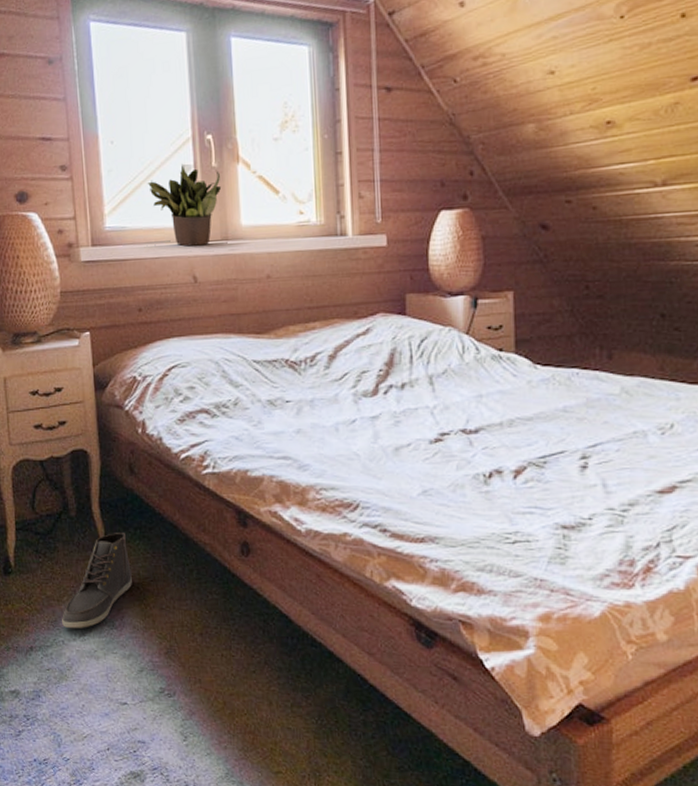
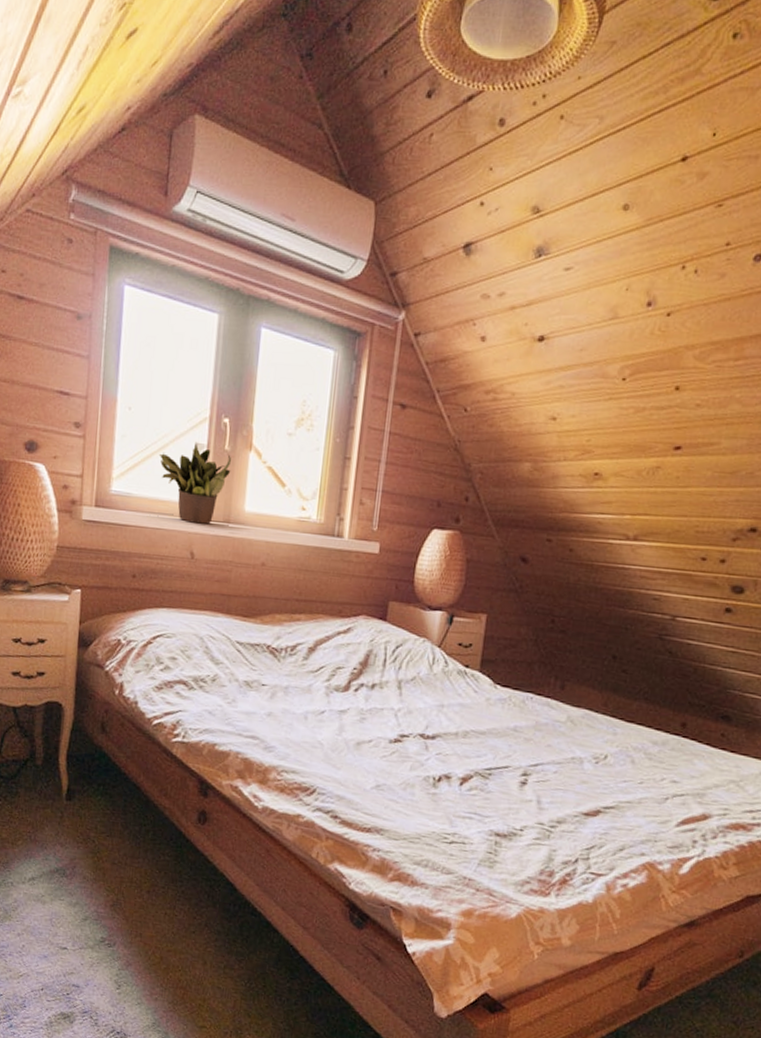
sneaker: present [62,531,132,629] -> none [13,785,90,873]

